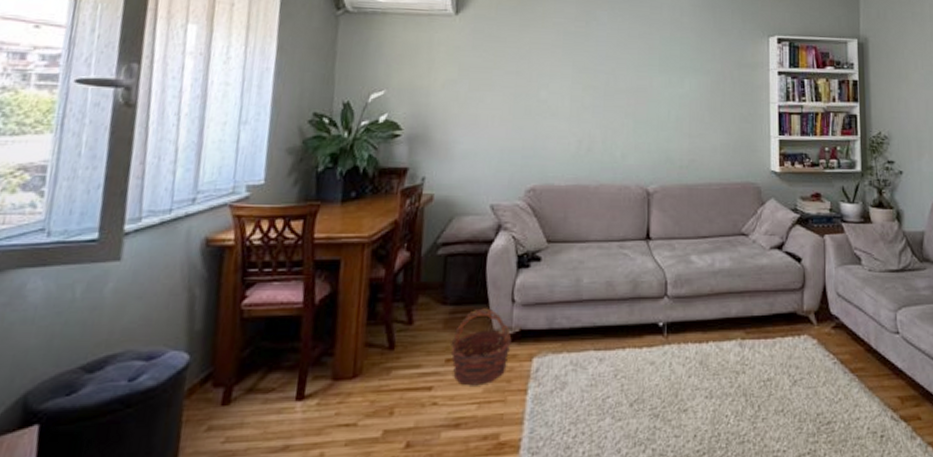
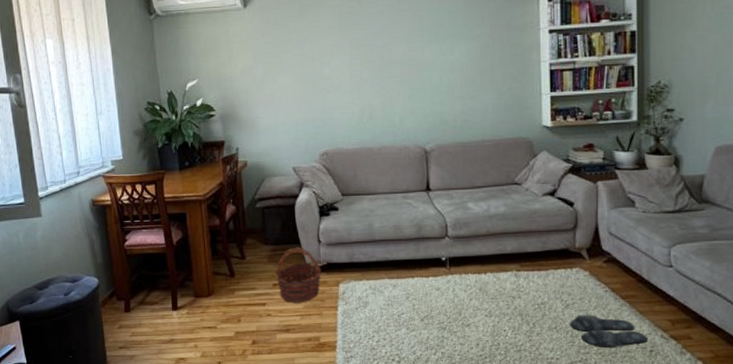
slippers: none [797,392,878,434] -> present [570,315,647,347]

